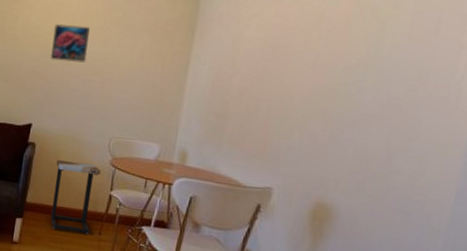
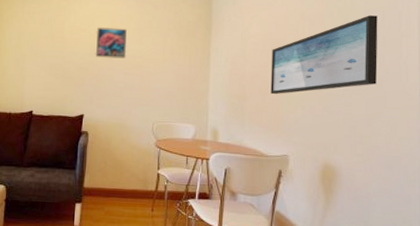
side table: present [50,160,101,235] -> none [107,146,148,212]
wall art: none [261,18,431,116] -> present [271,15,378,95]

